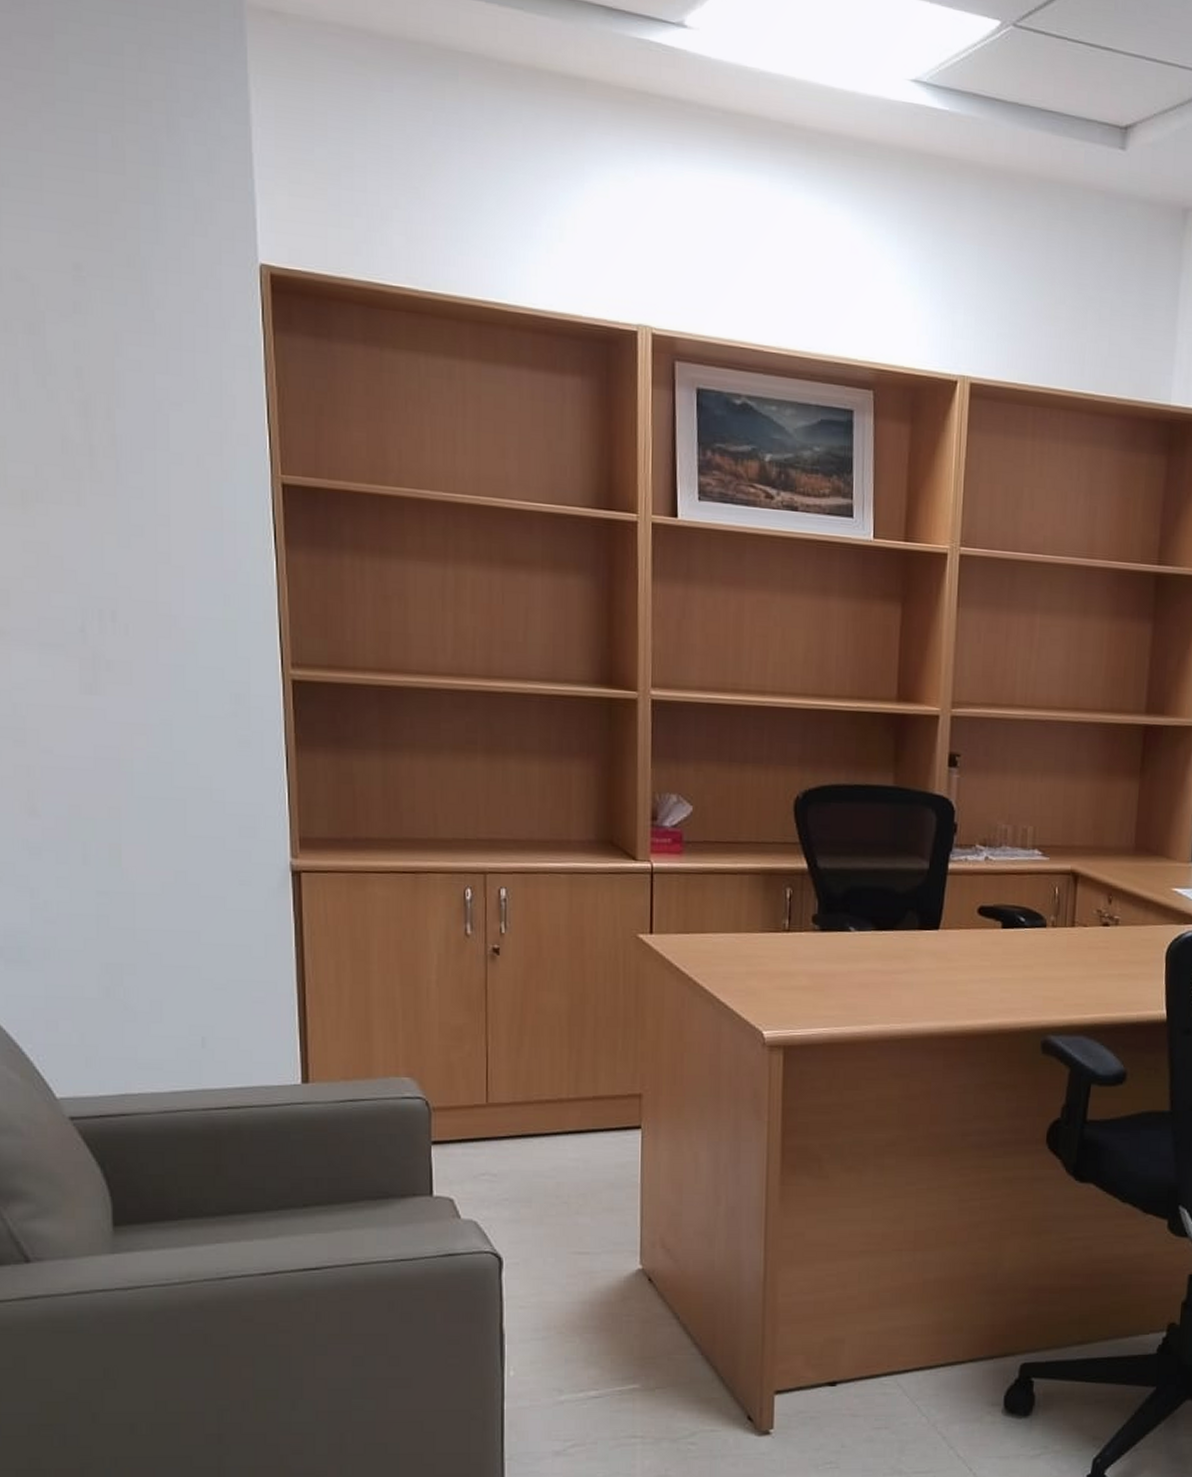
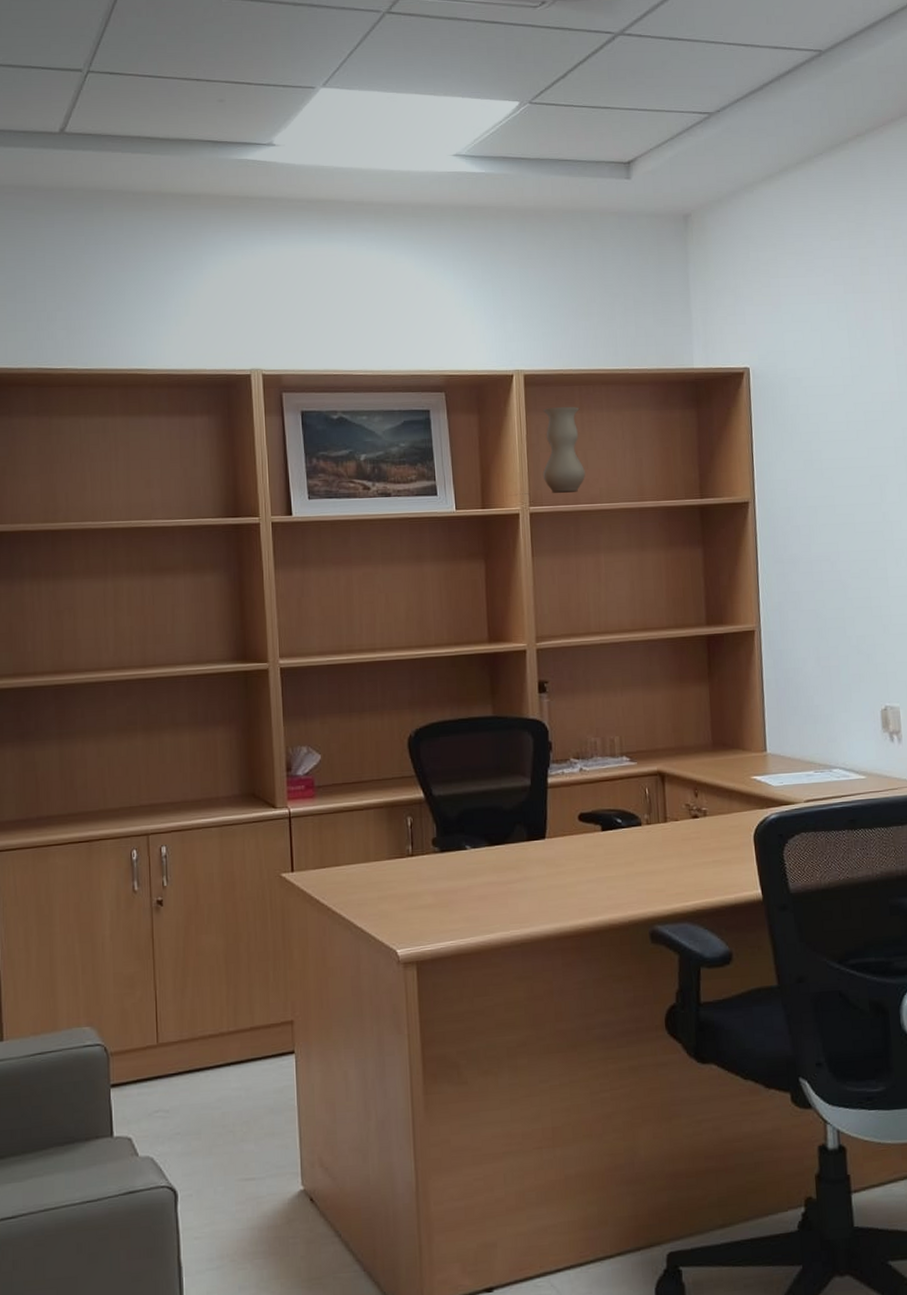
vase: none [979,428,1032,537] -> present [542,407,585,493]

